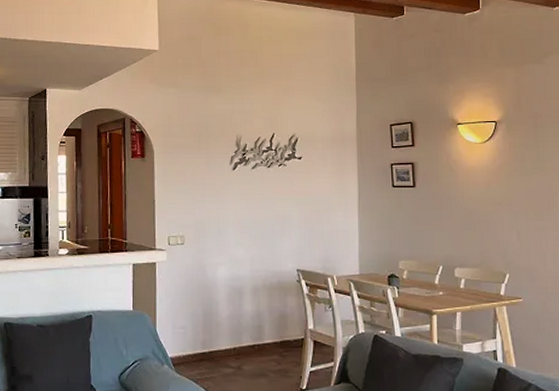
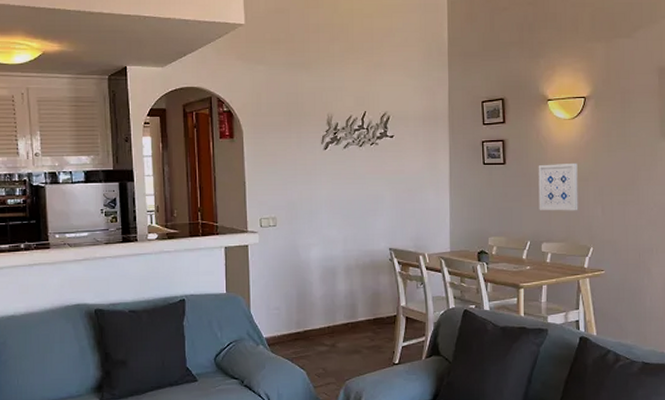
wall art: none [449,186,493,236] -> present [538,162,578,211]

